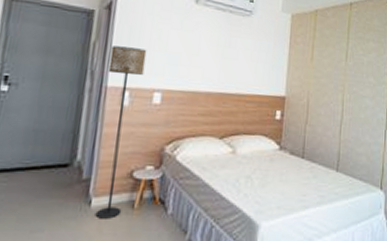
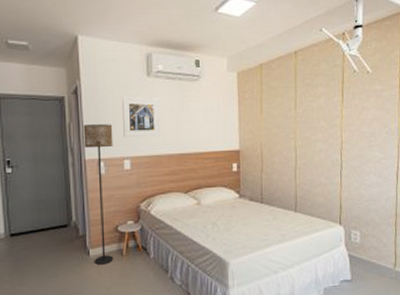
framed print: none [158,20,205,71] -> present [122,96,160,138]

